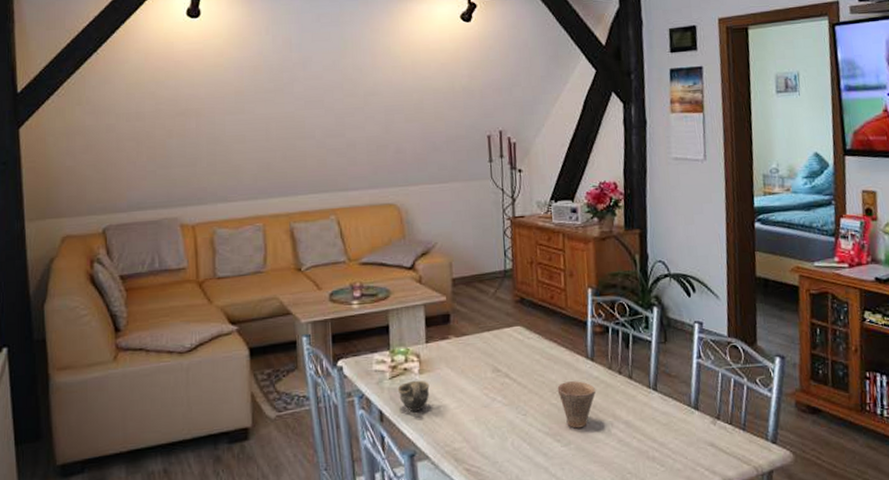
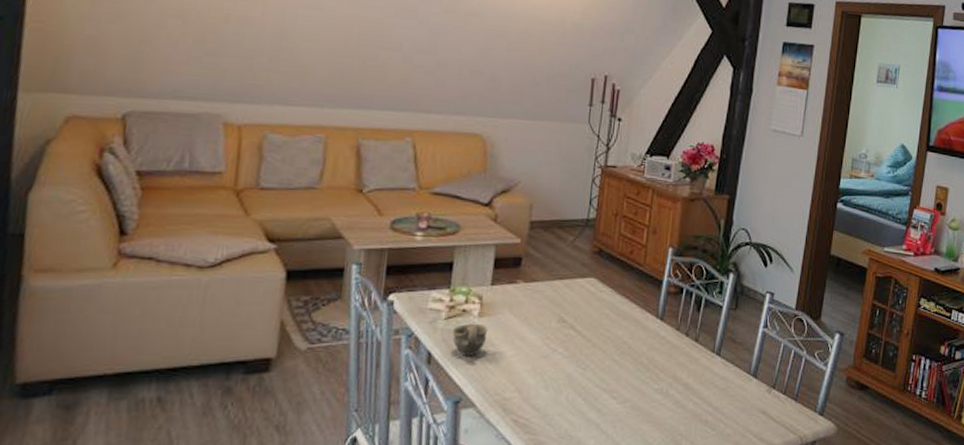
cup: present [557,381,596,429] -> none [622,339,661,387]

